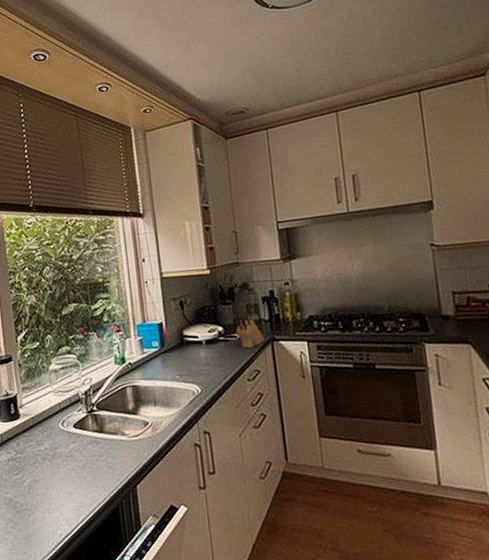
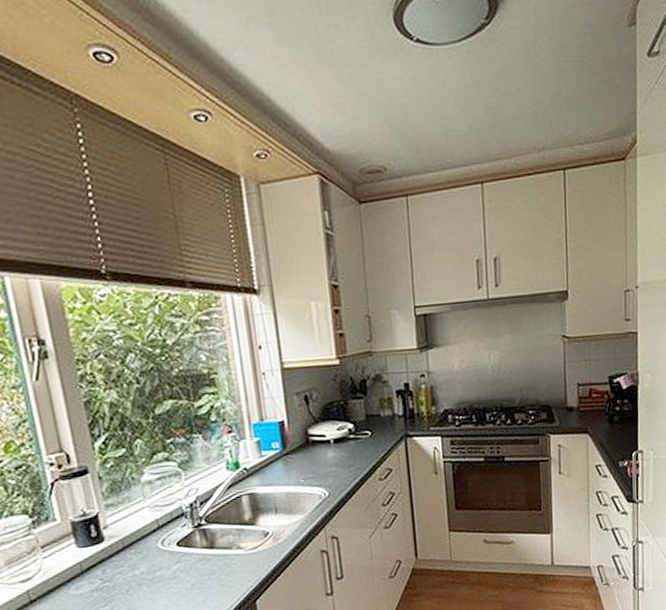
knife block: present [233,313,265,348] -> none [365,408,398,446]

